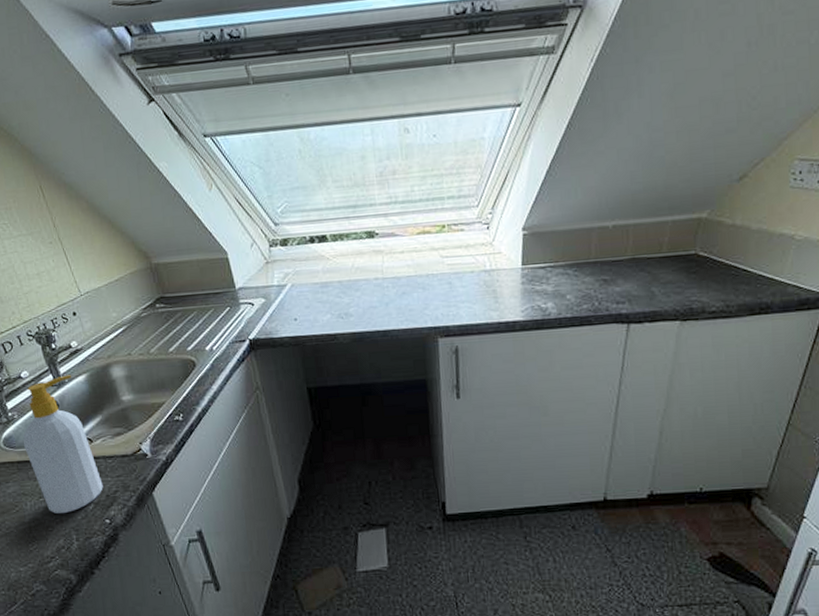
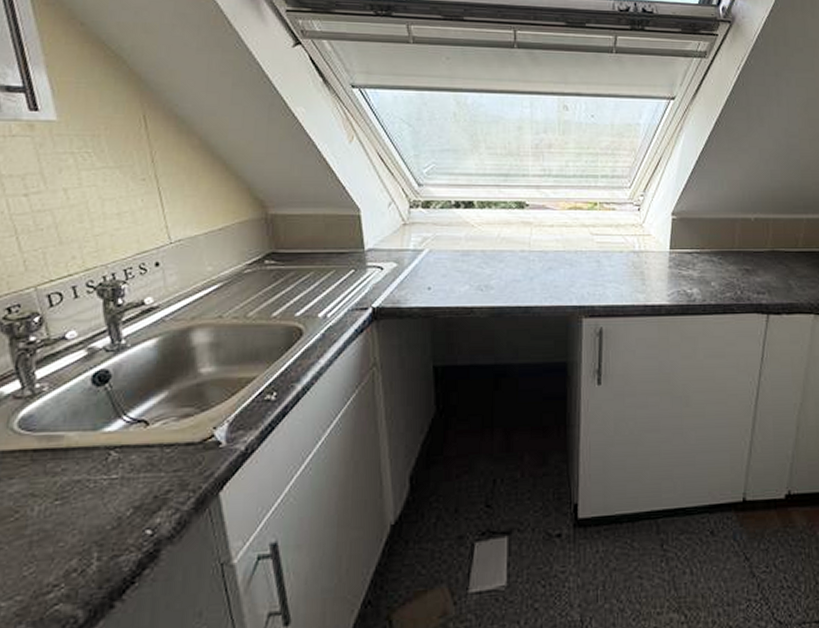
soap bottle: present [23,375,103,513] -> none [48,338,152,522]

